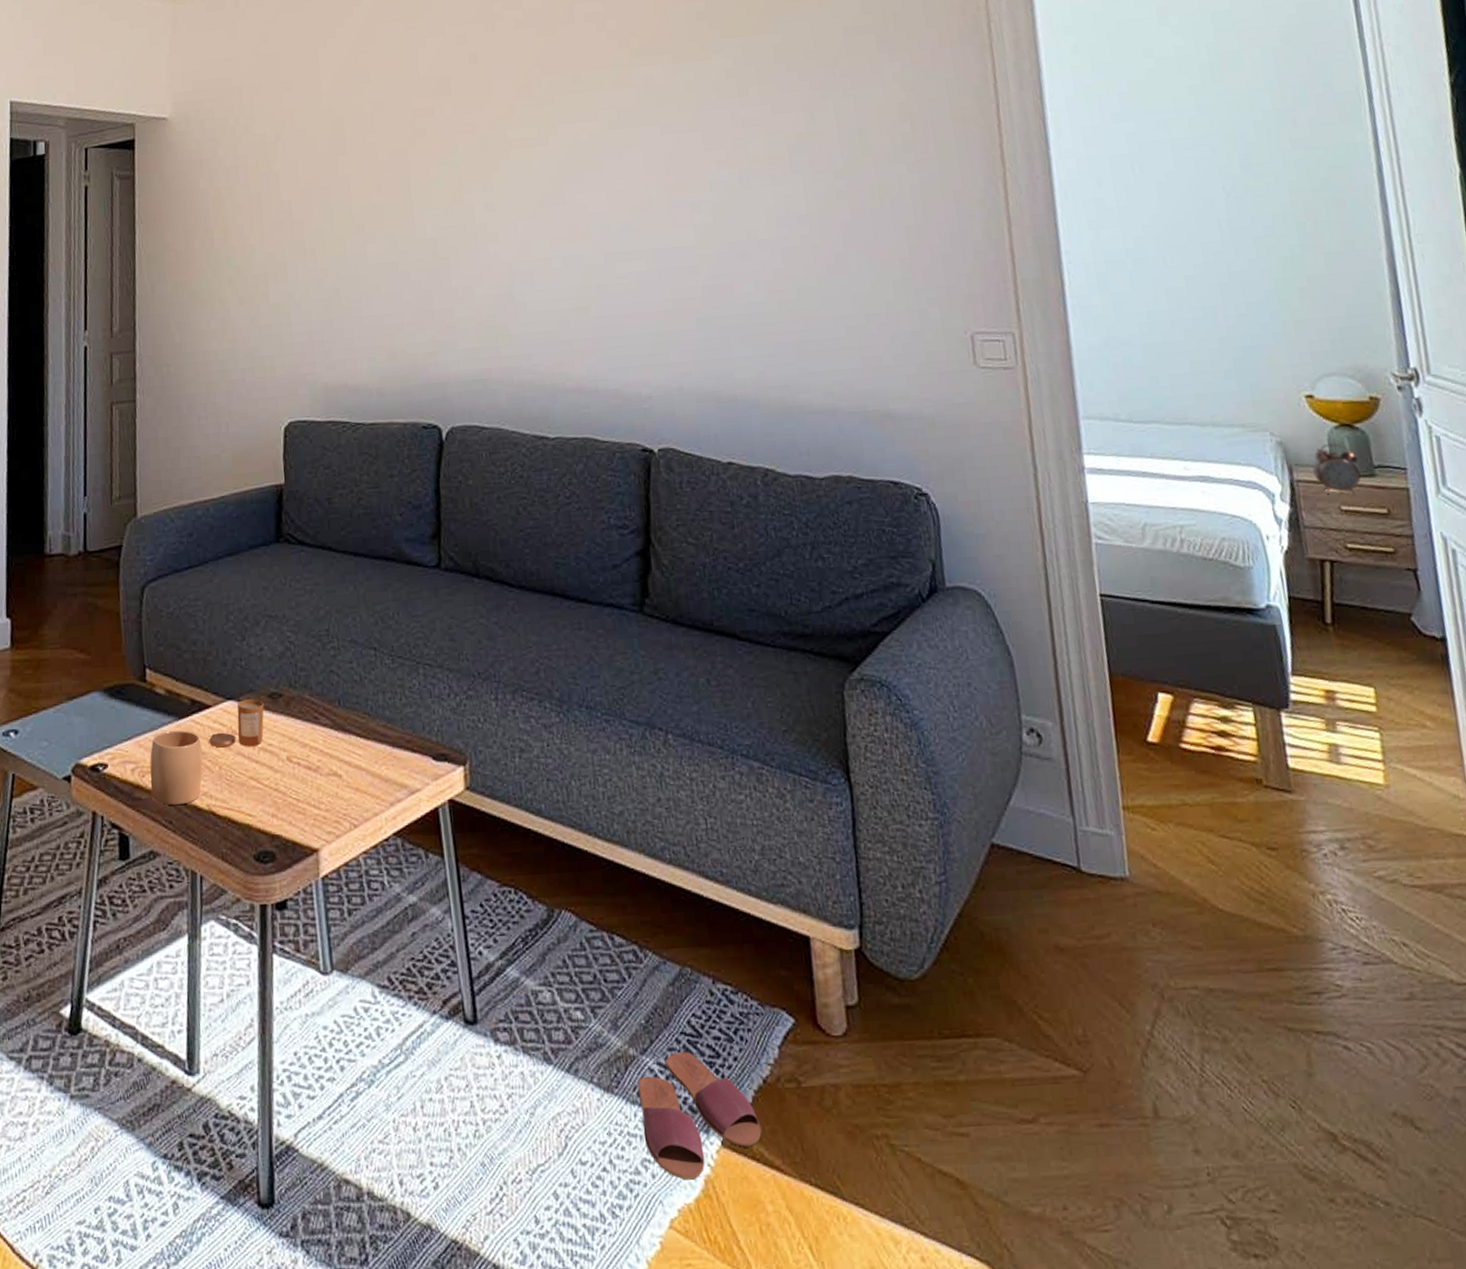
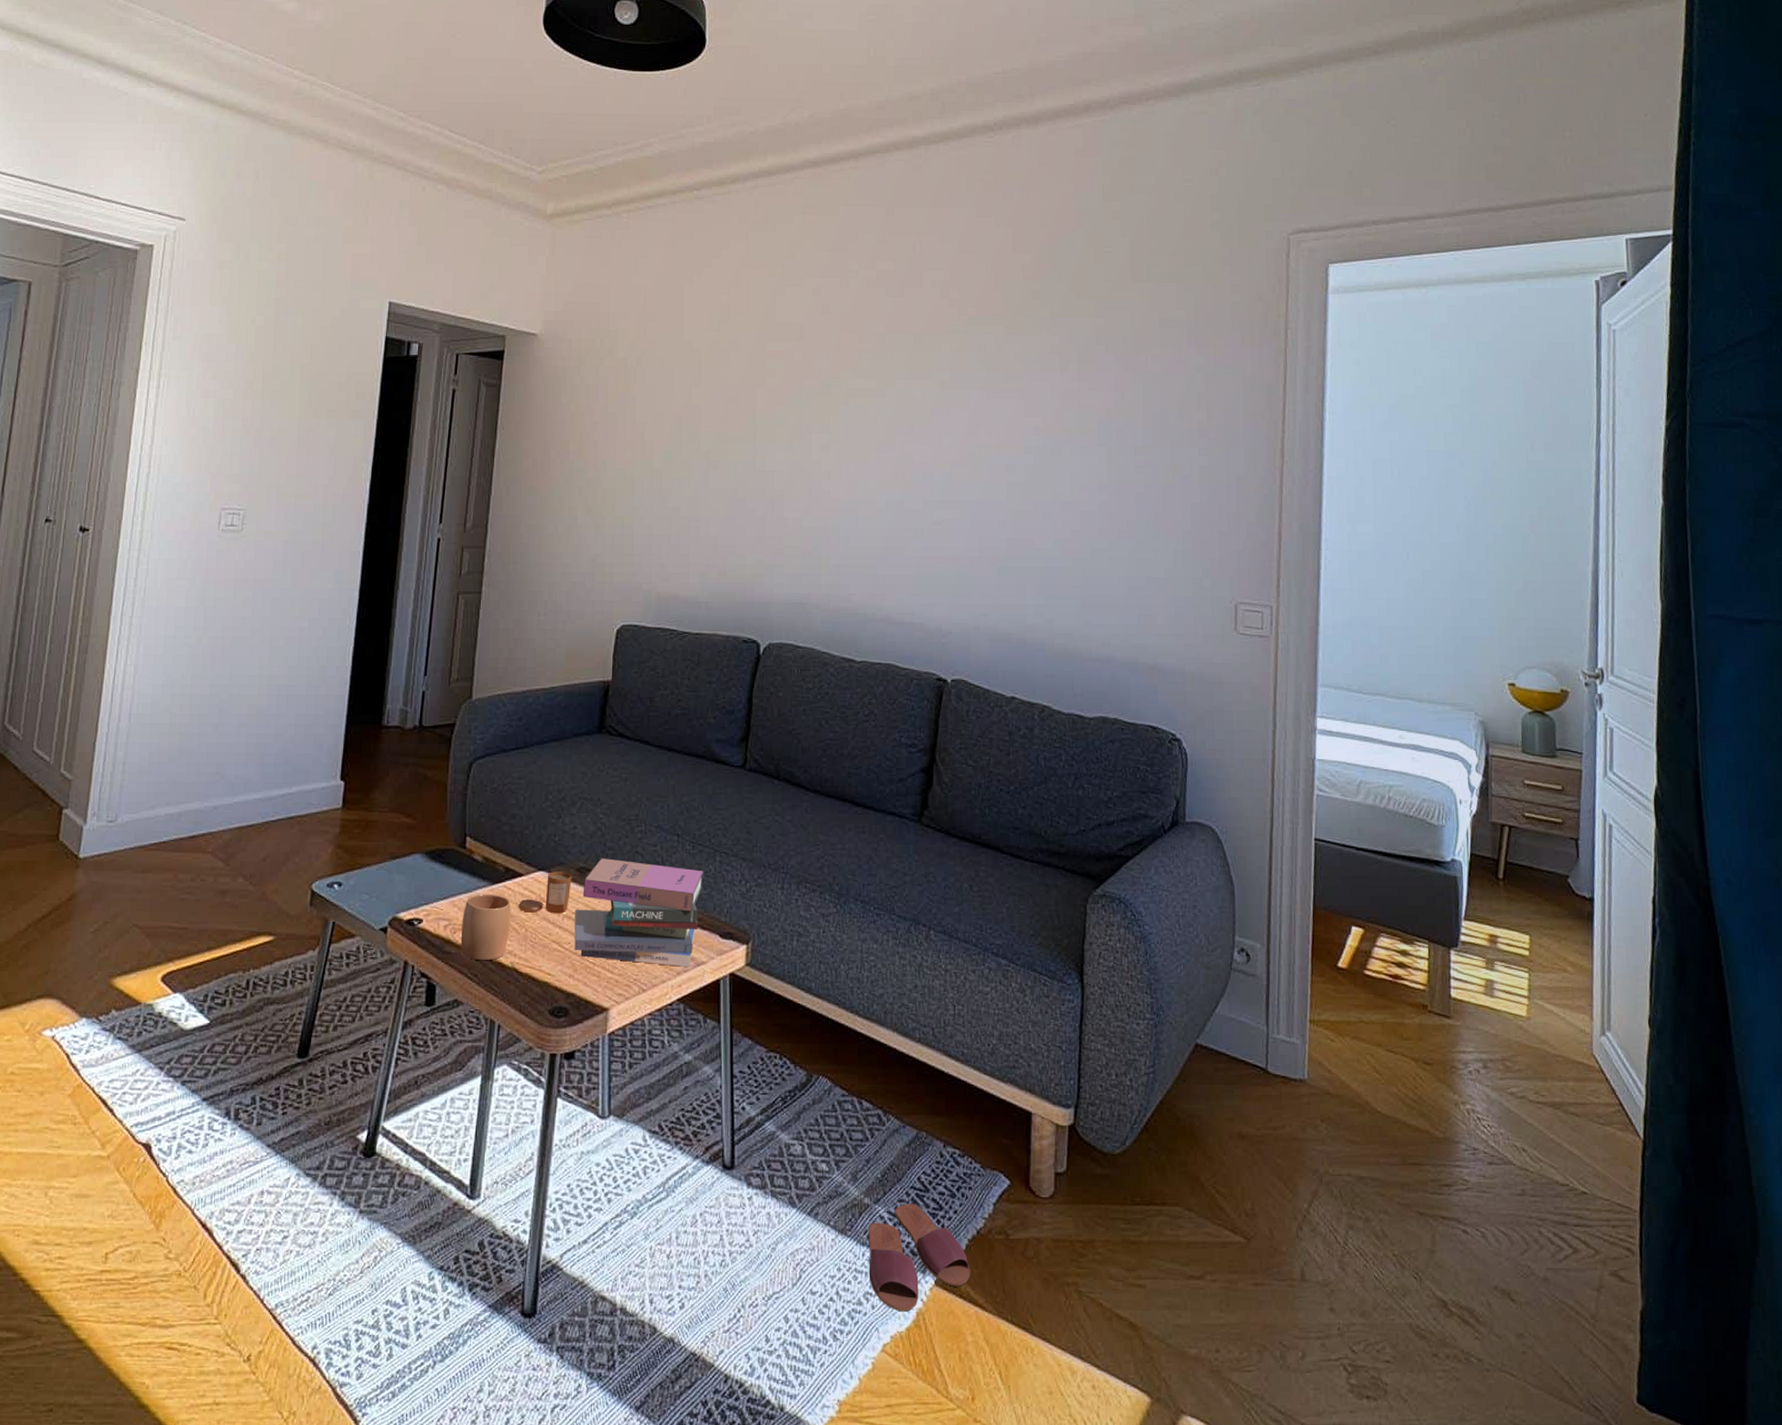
books: none [270,680,408,797] -> present [573,858,703,968]
alarm clock: present [1312,444,1361,494] -> none [1506,727,1545,771]

